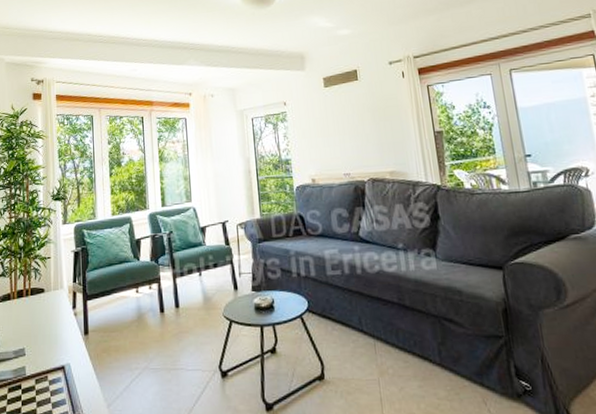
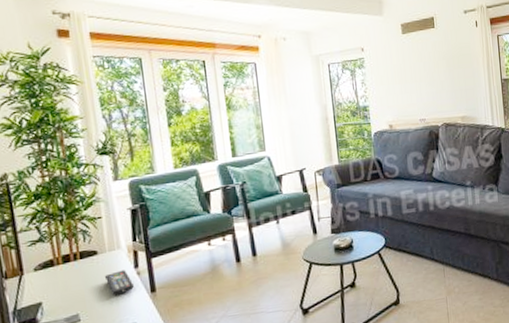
remote control: none [47,309,71,334] -> present [104,270,134,296]

